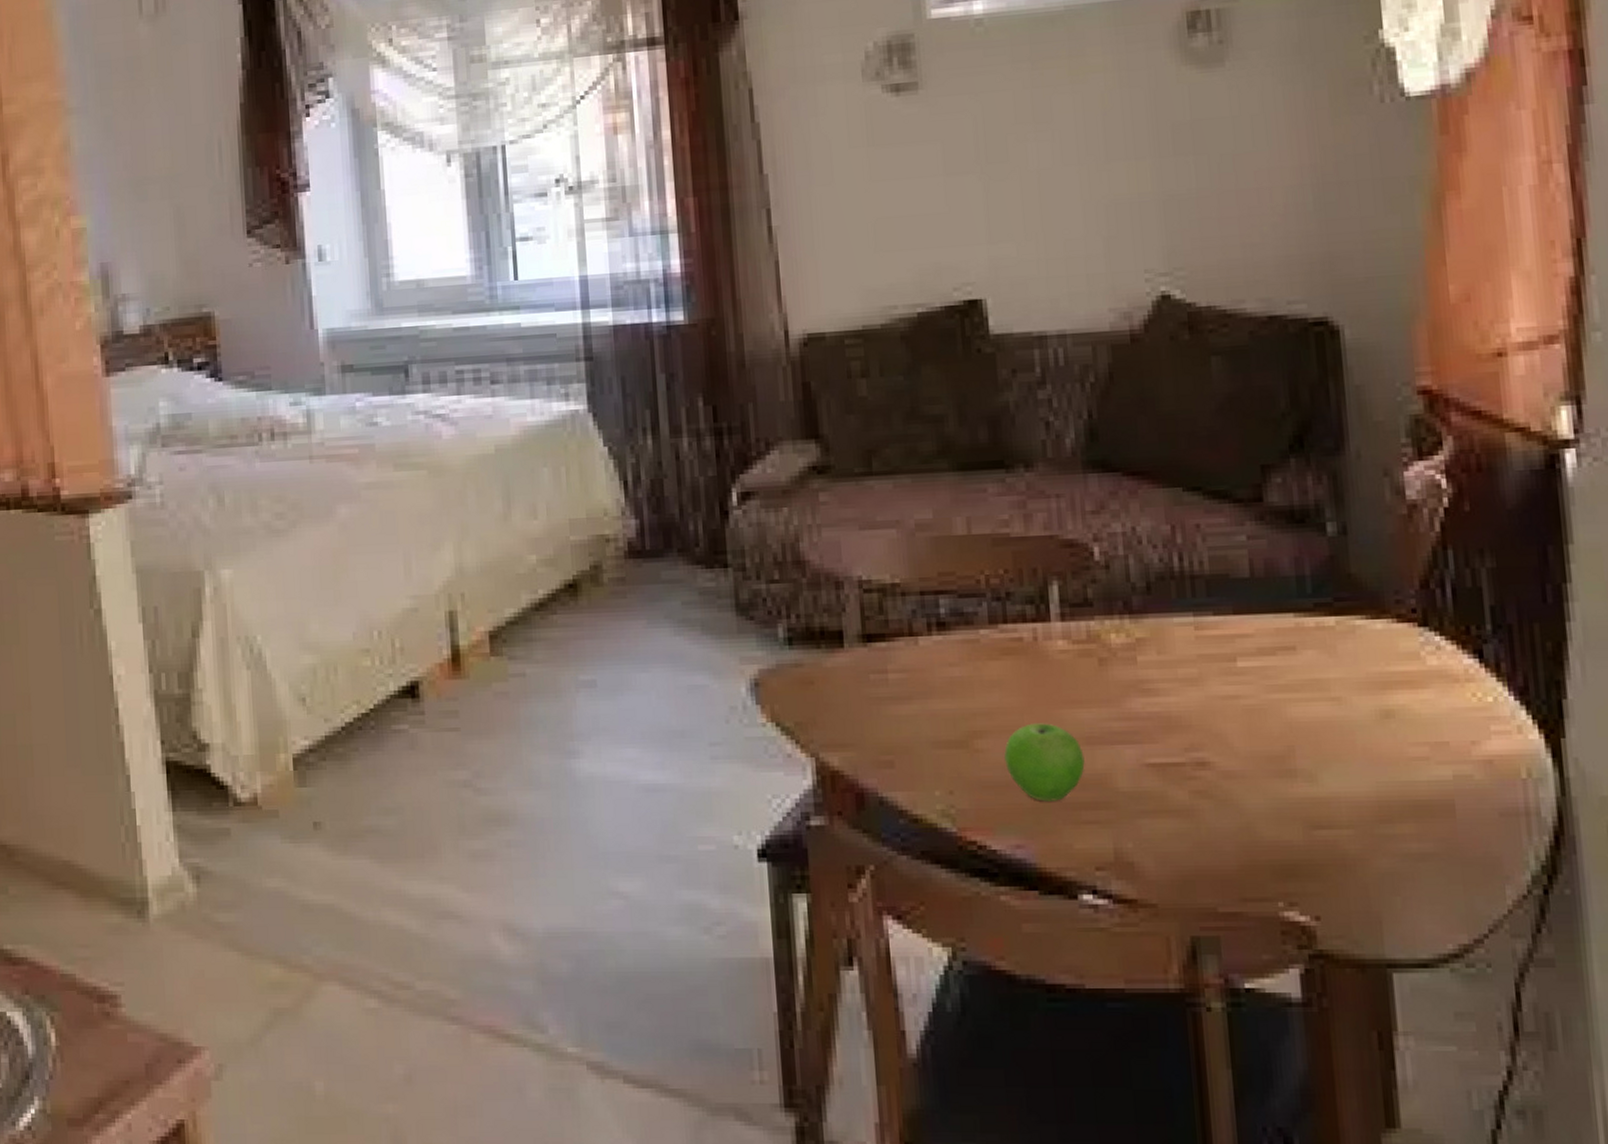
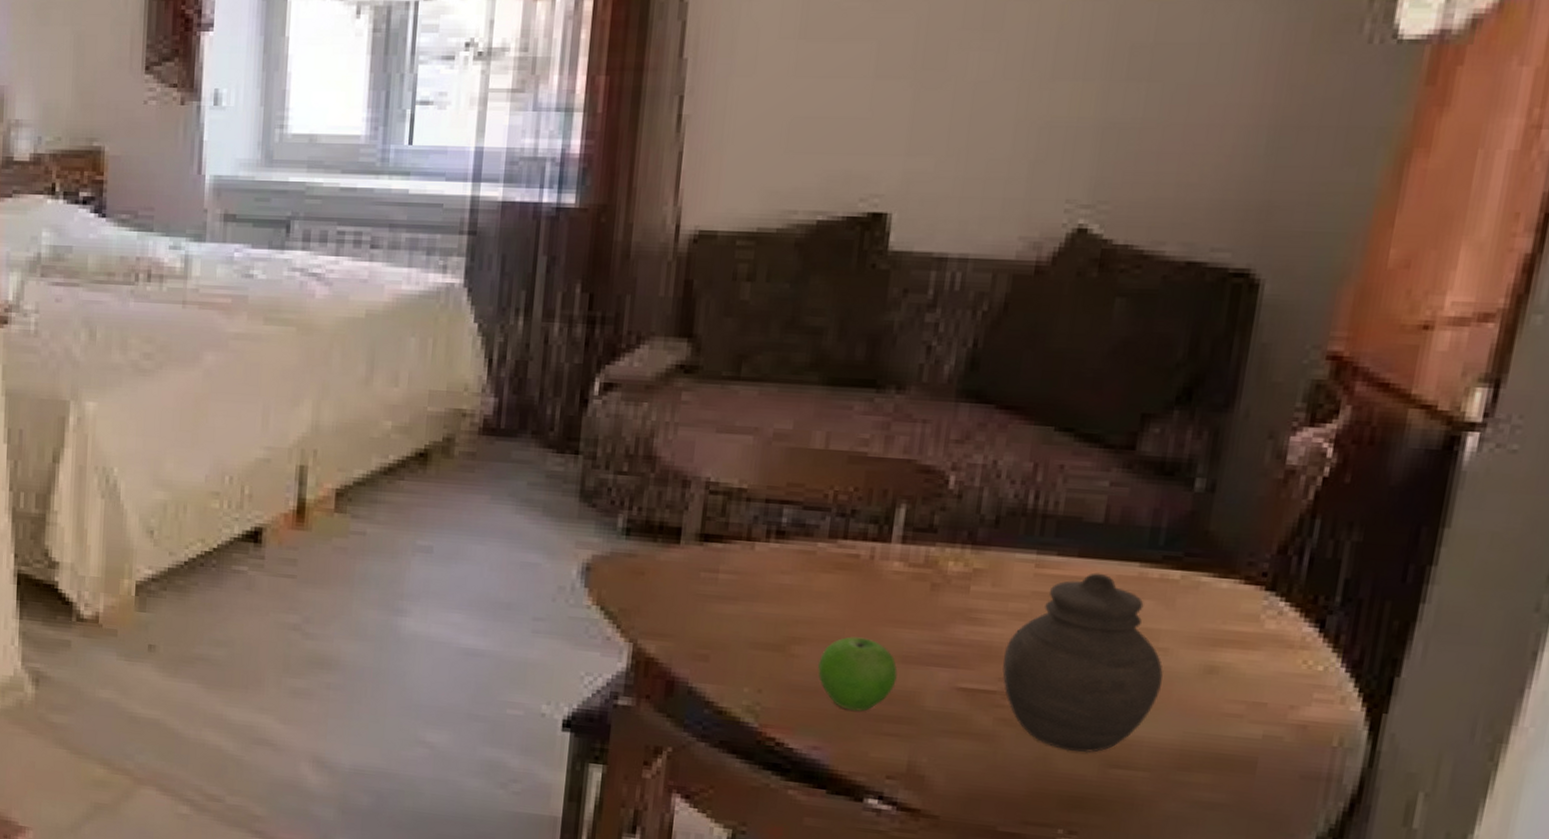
jar: none [1185,628,1345,817] -> present [1002,572,1163,753]

